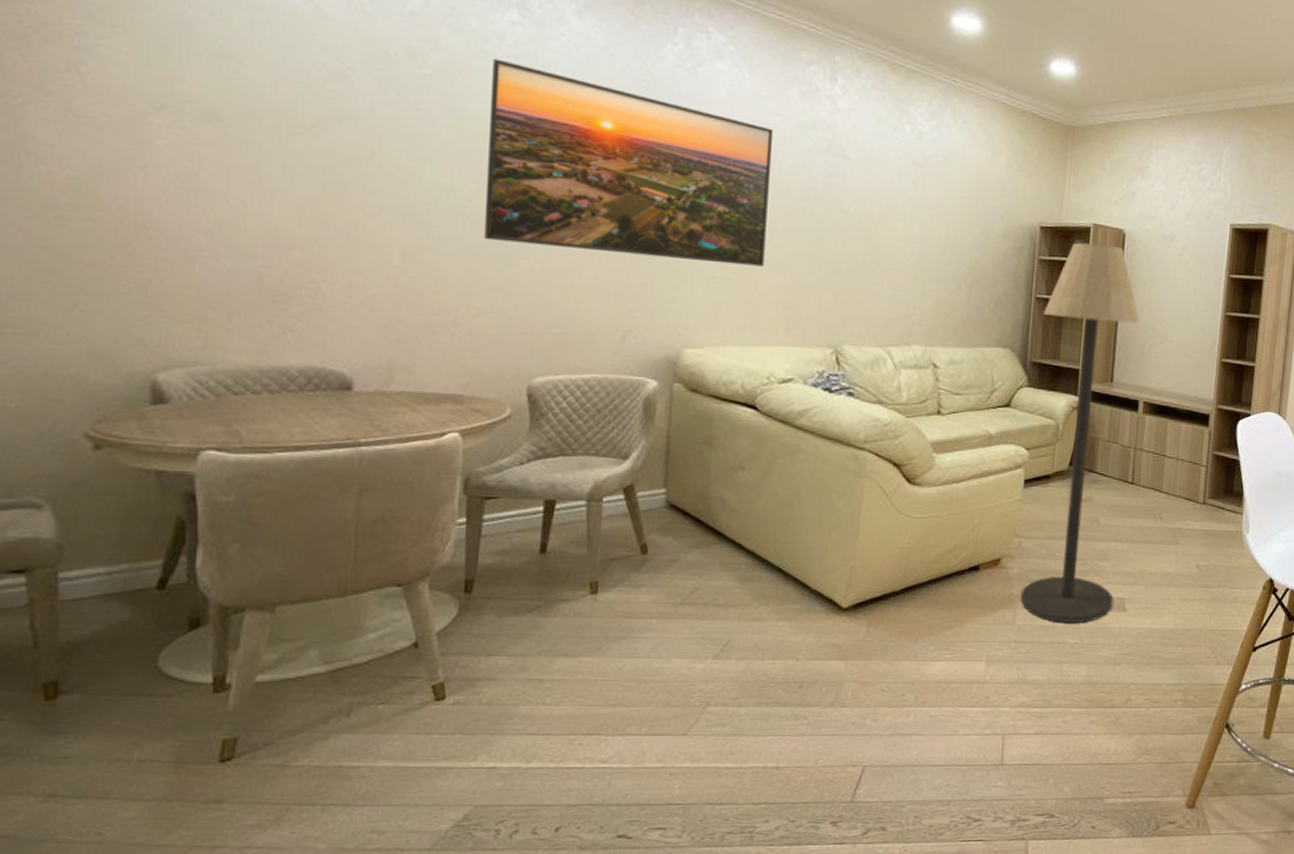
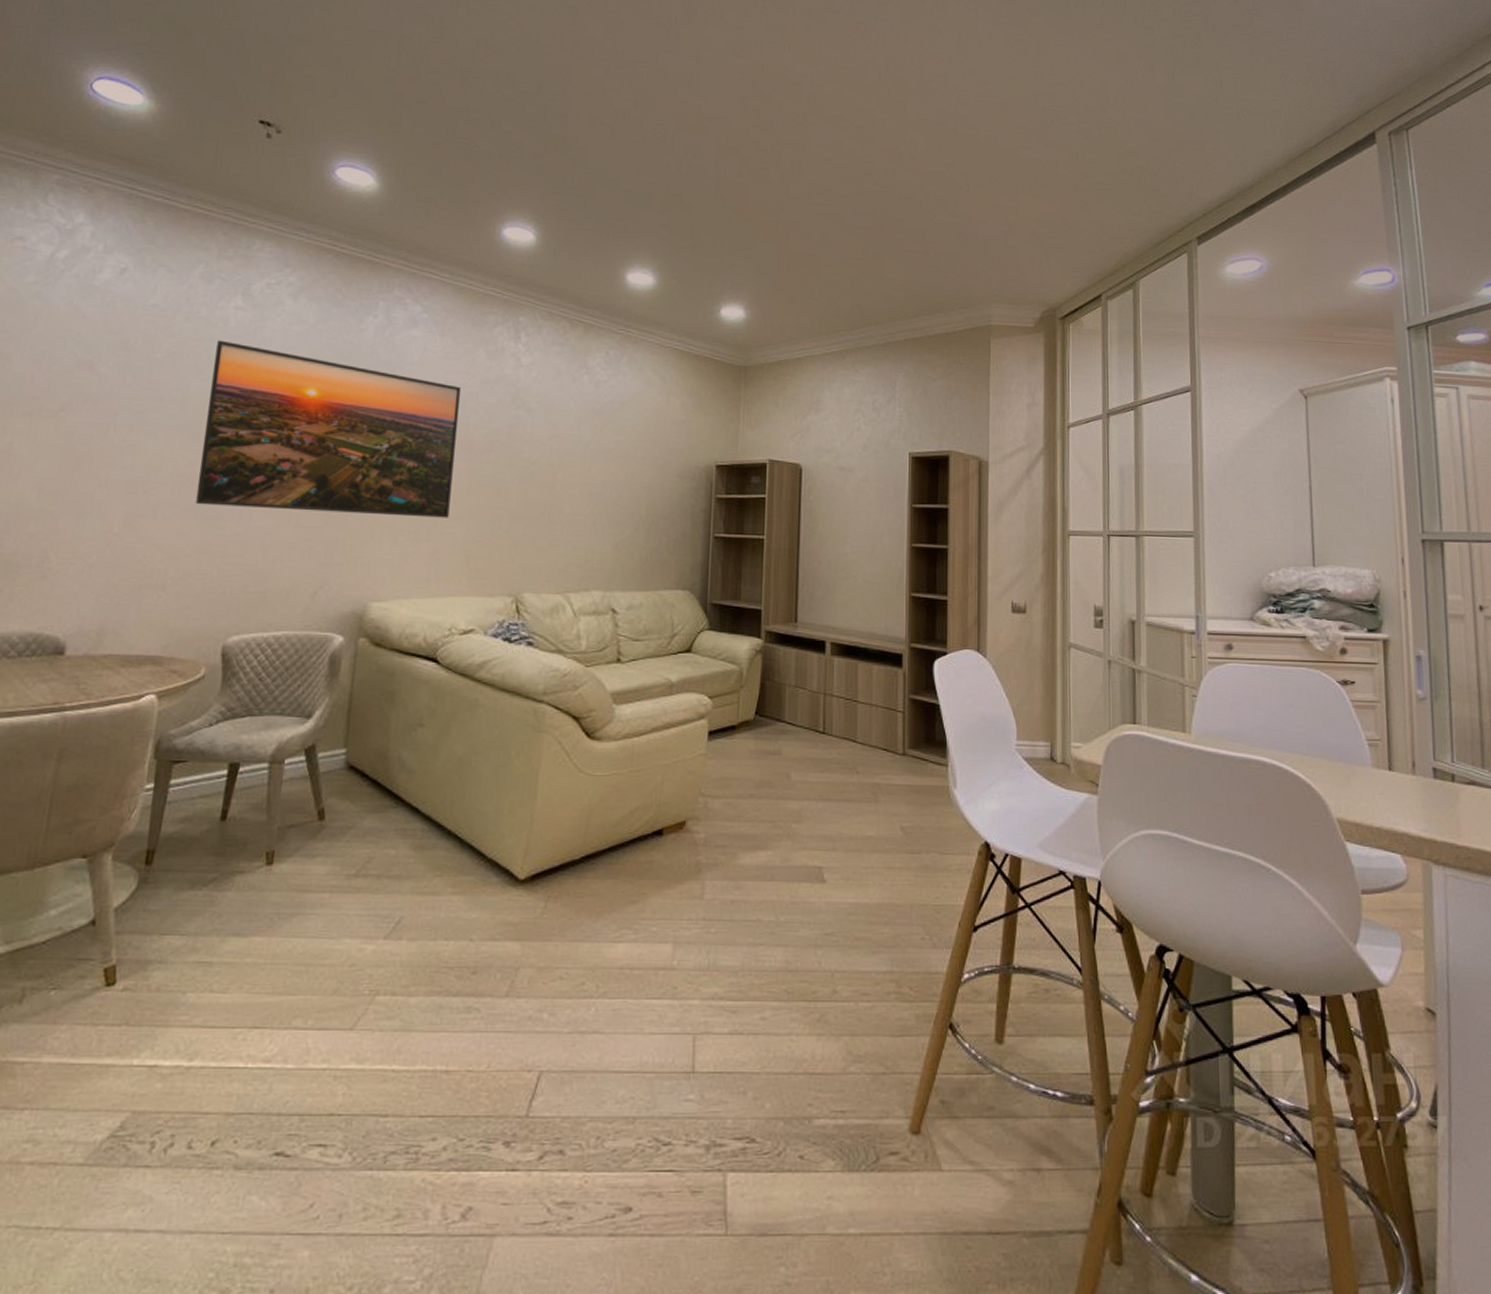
floor lamp: present [1020,242,1140,624] -> none [708,479,821,898]

